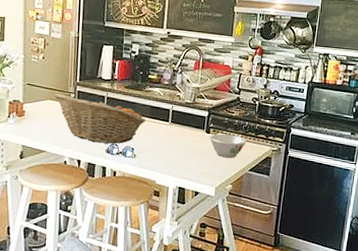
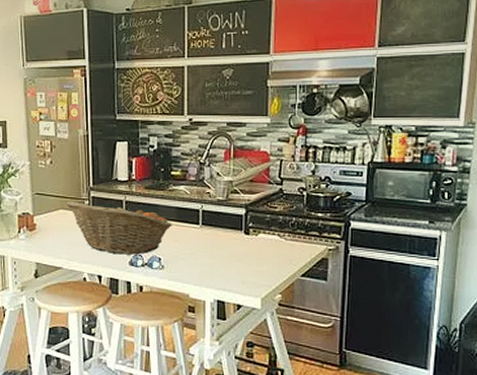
bowl: present [210,133,247,158] -> none [250,234,296,263]

